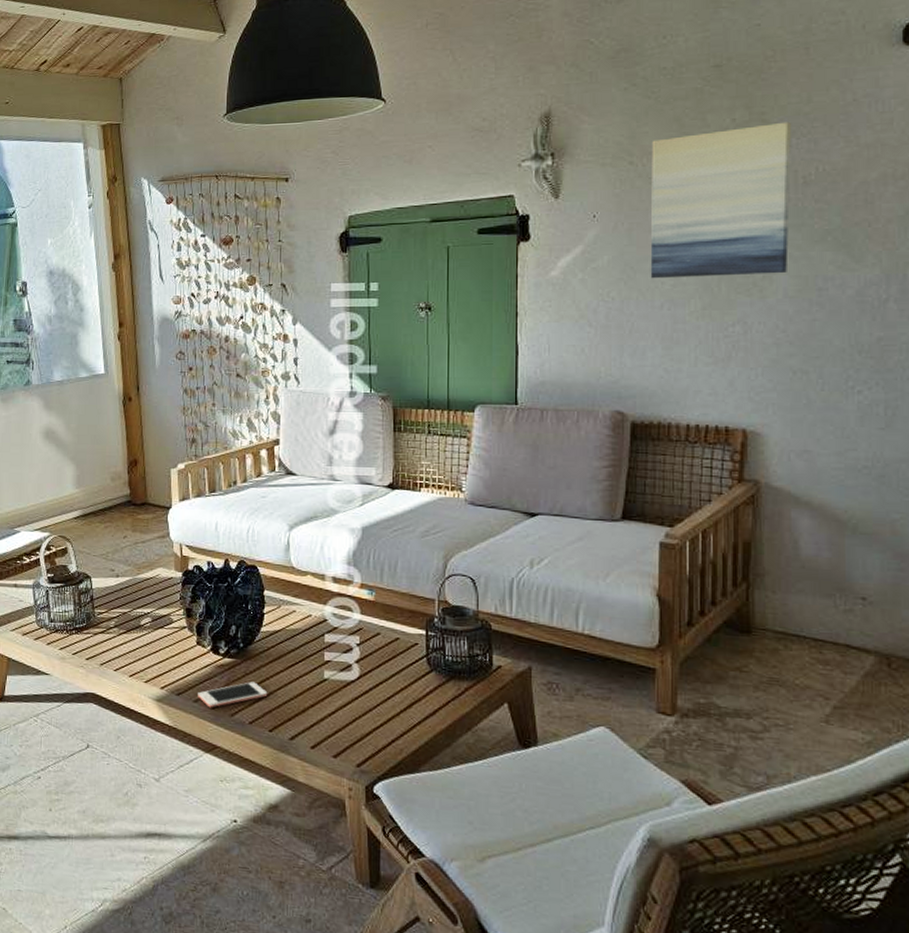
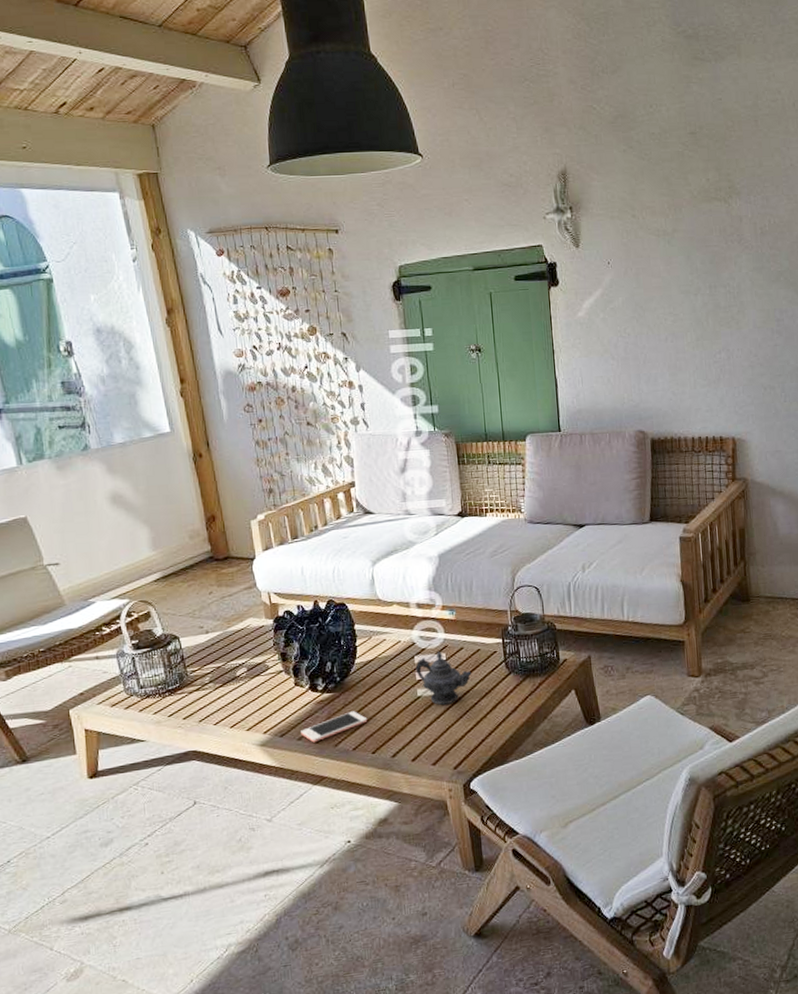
teapot: none [325,633,387,694] -> present [415,652,472,706]
wall art: present [650,121,791,279] -> none [648,182,755,316]

